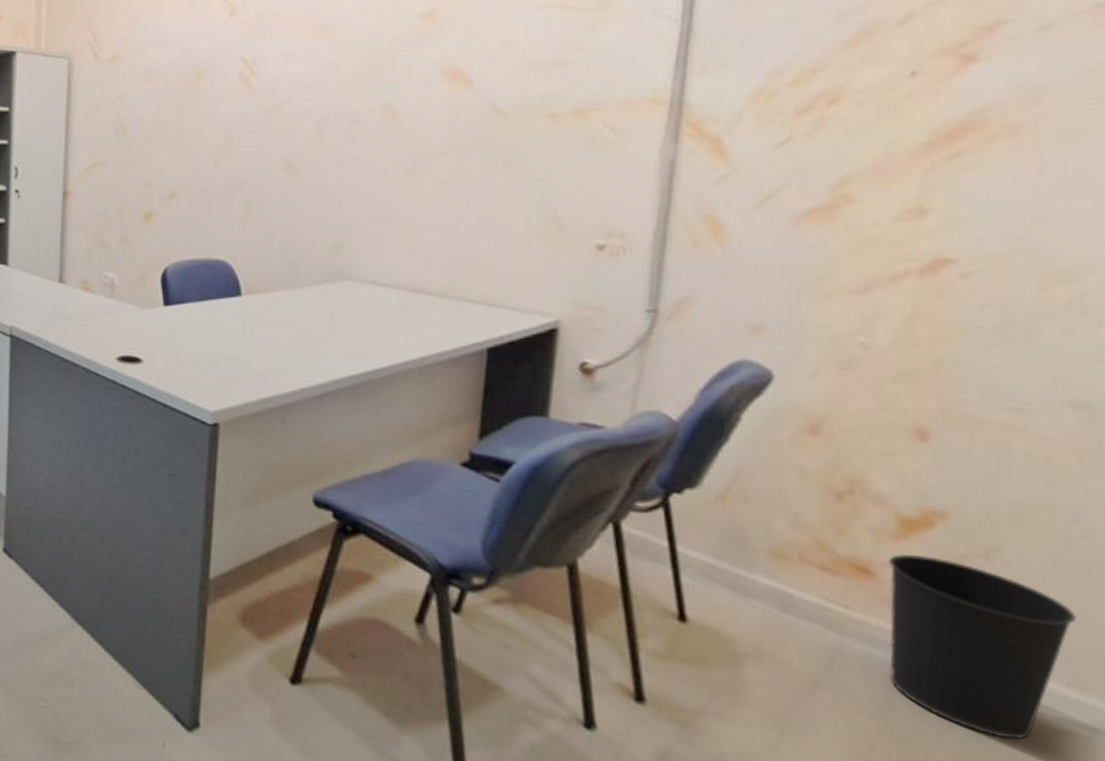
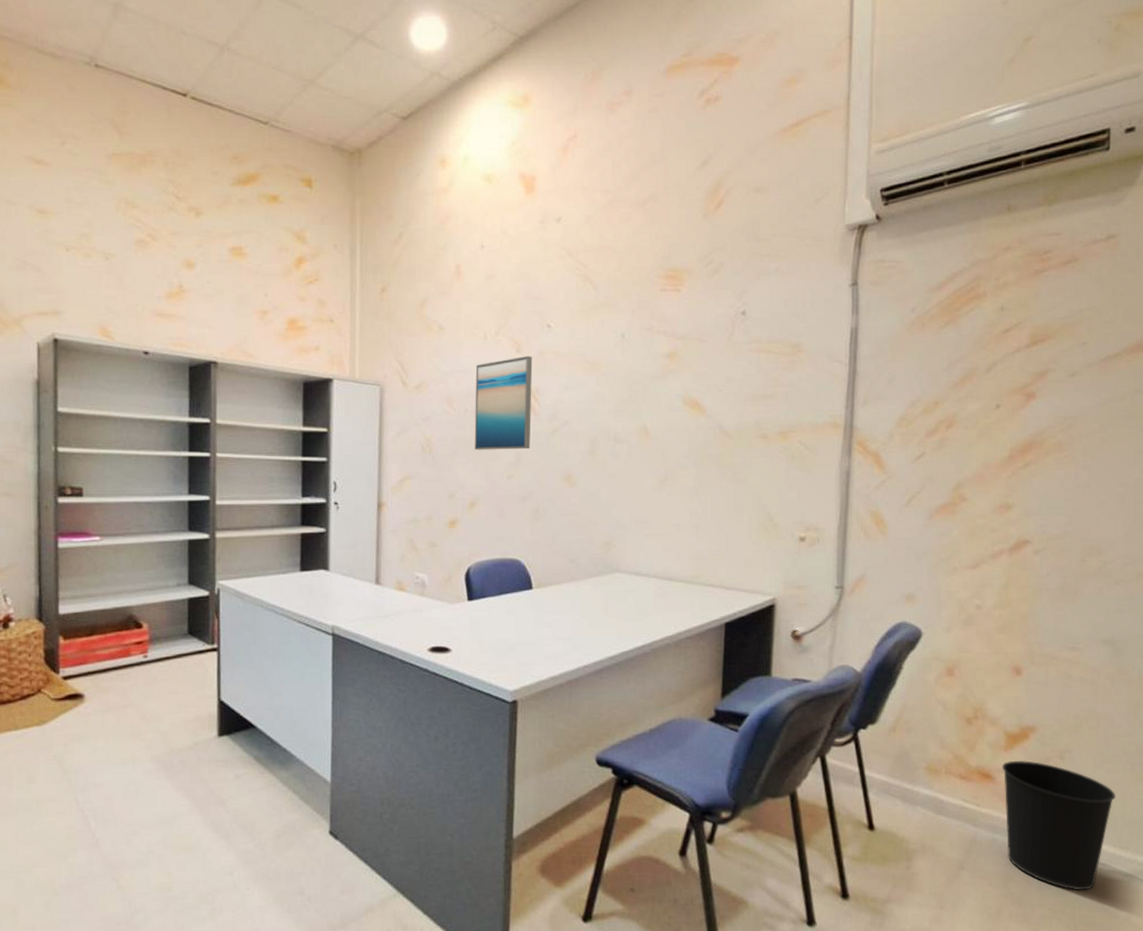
wall art: none [176,19,250,133] -> present [474,355,533,450]

